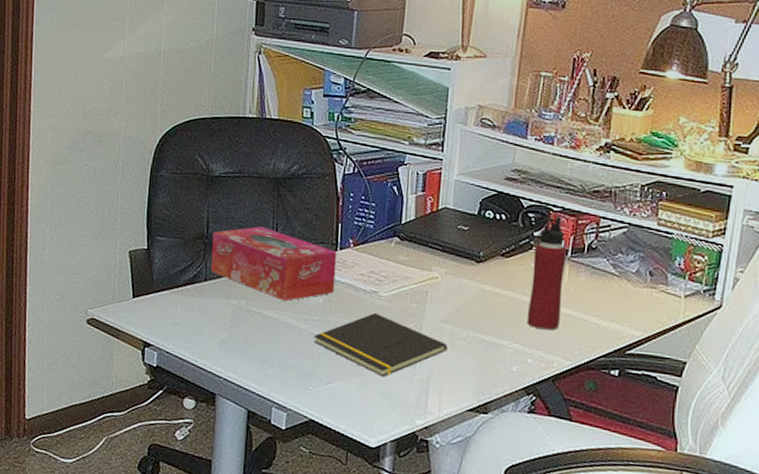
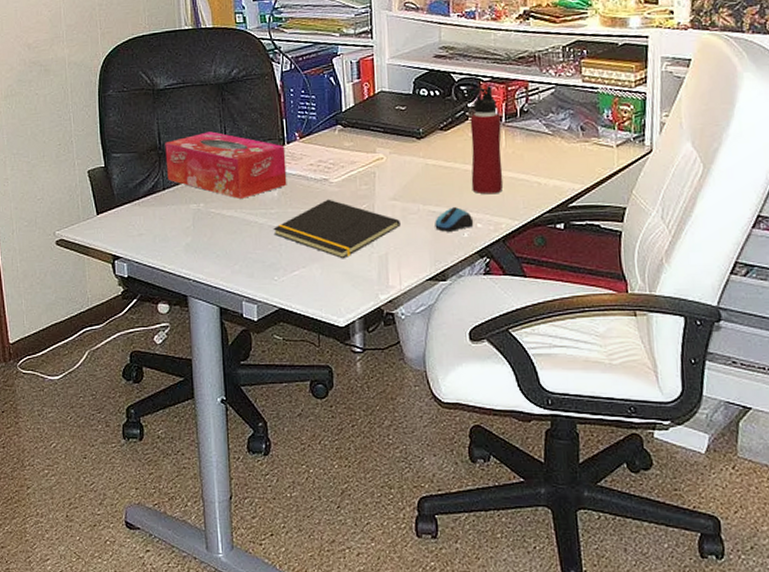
computer mouse: none [483,338,525,364] -> present [435,207,474,232]

